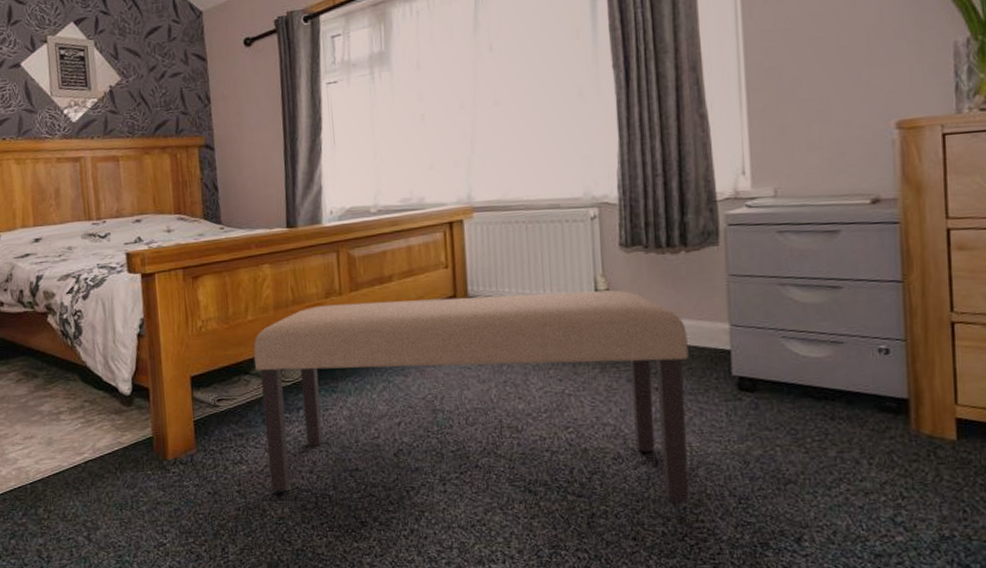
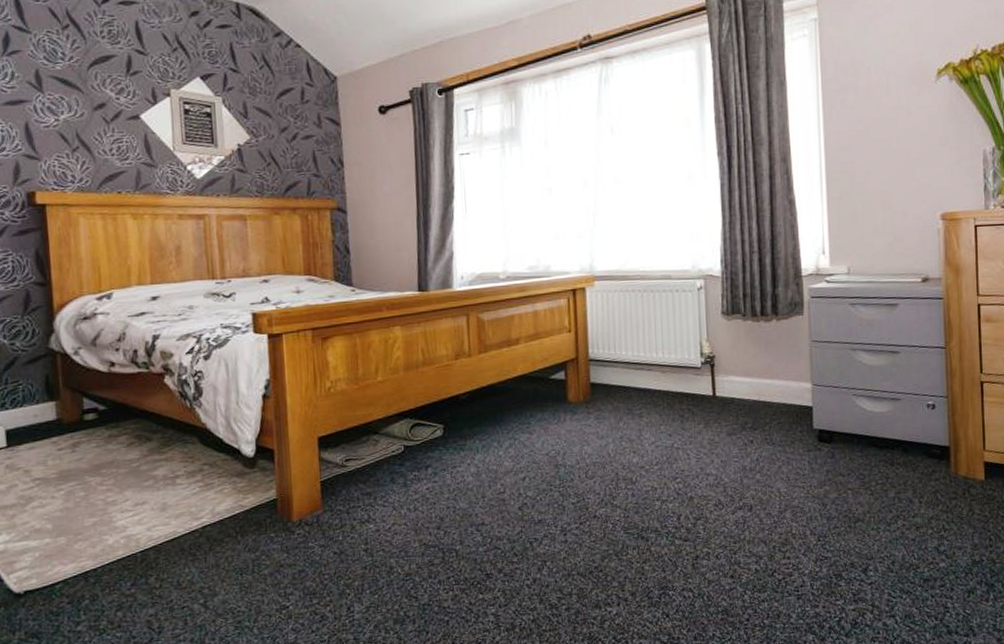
bench: present [253,290,690,503] -> none [382,353,778,550]

